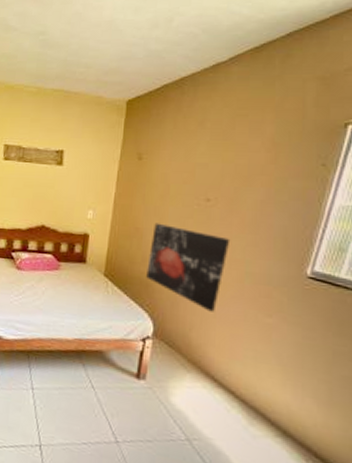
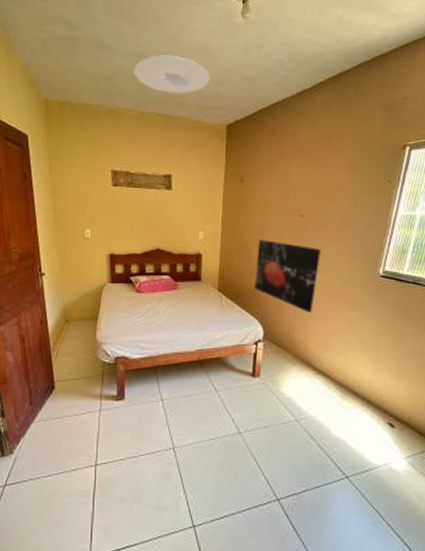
ceiling light: none [35,32,113,70] -> present [134,55,210,94]

